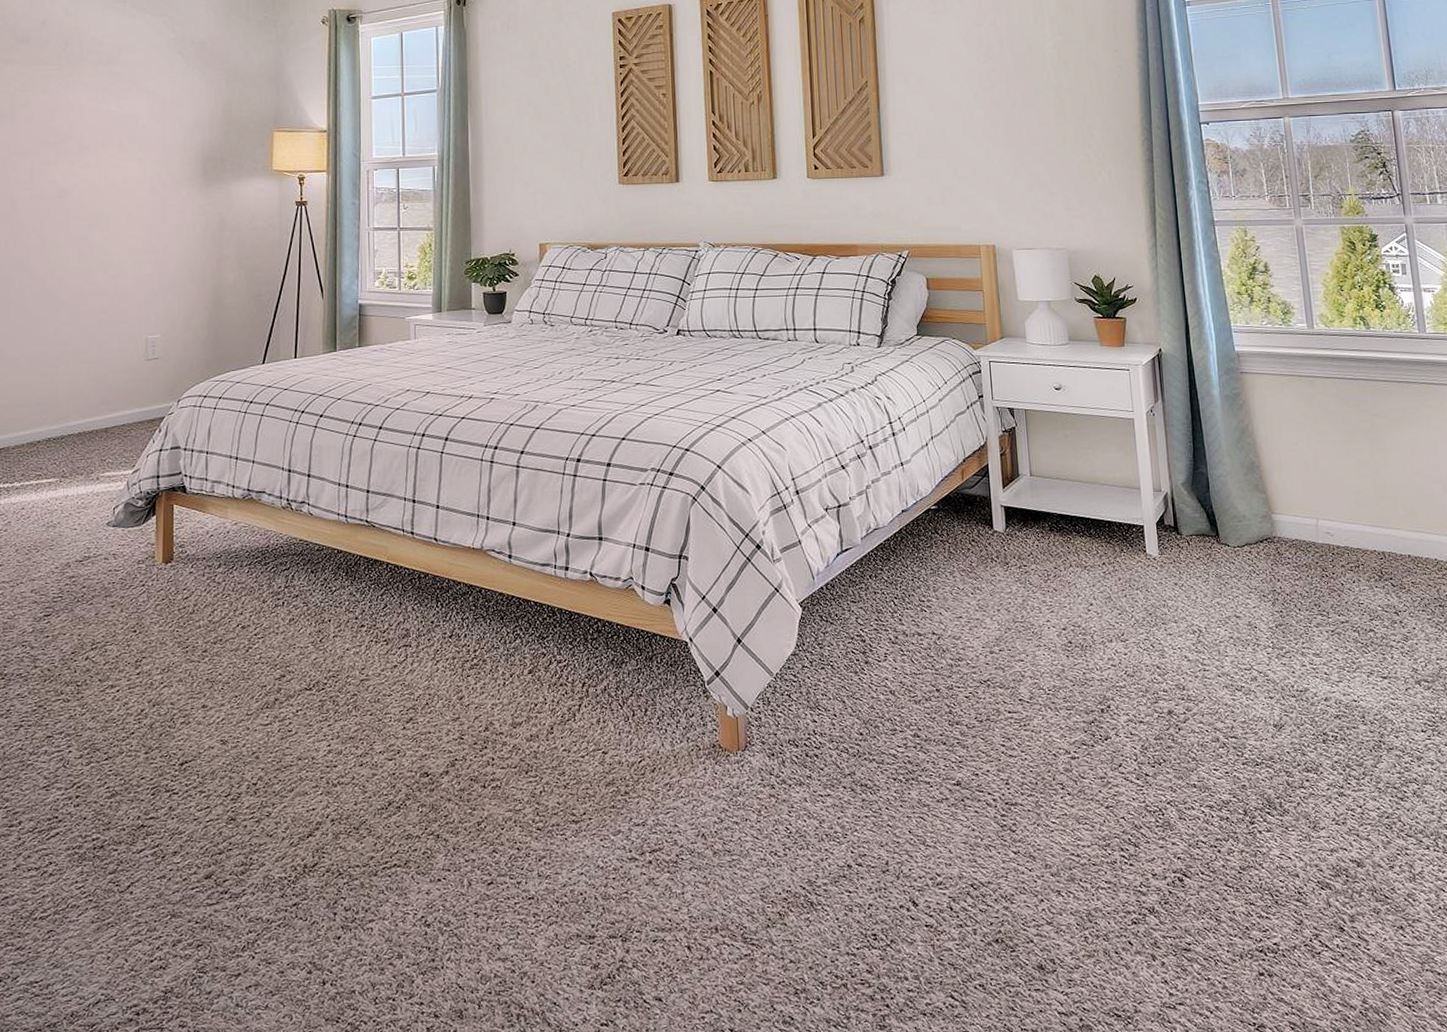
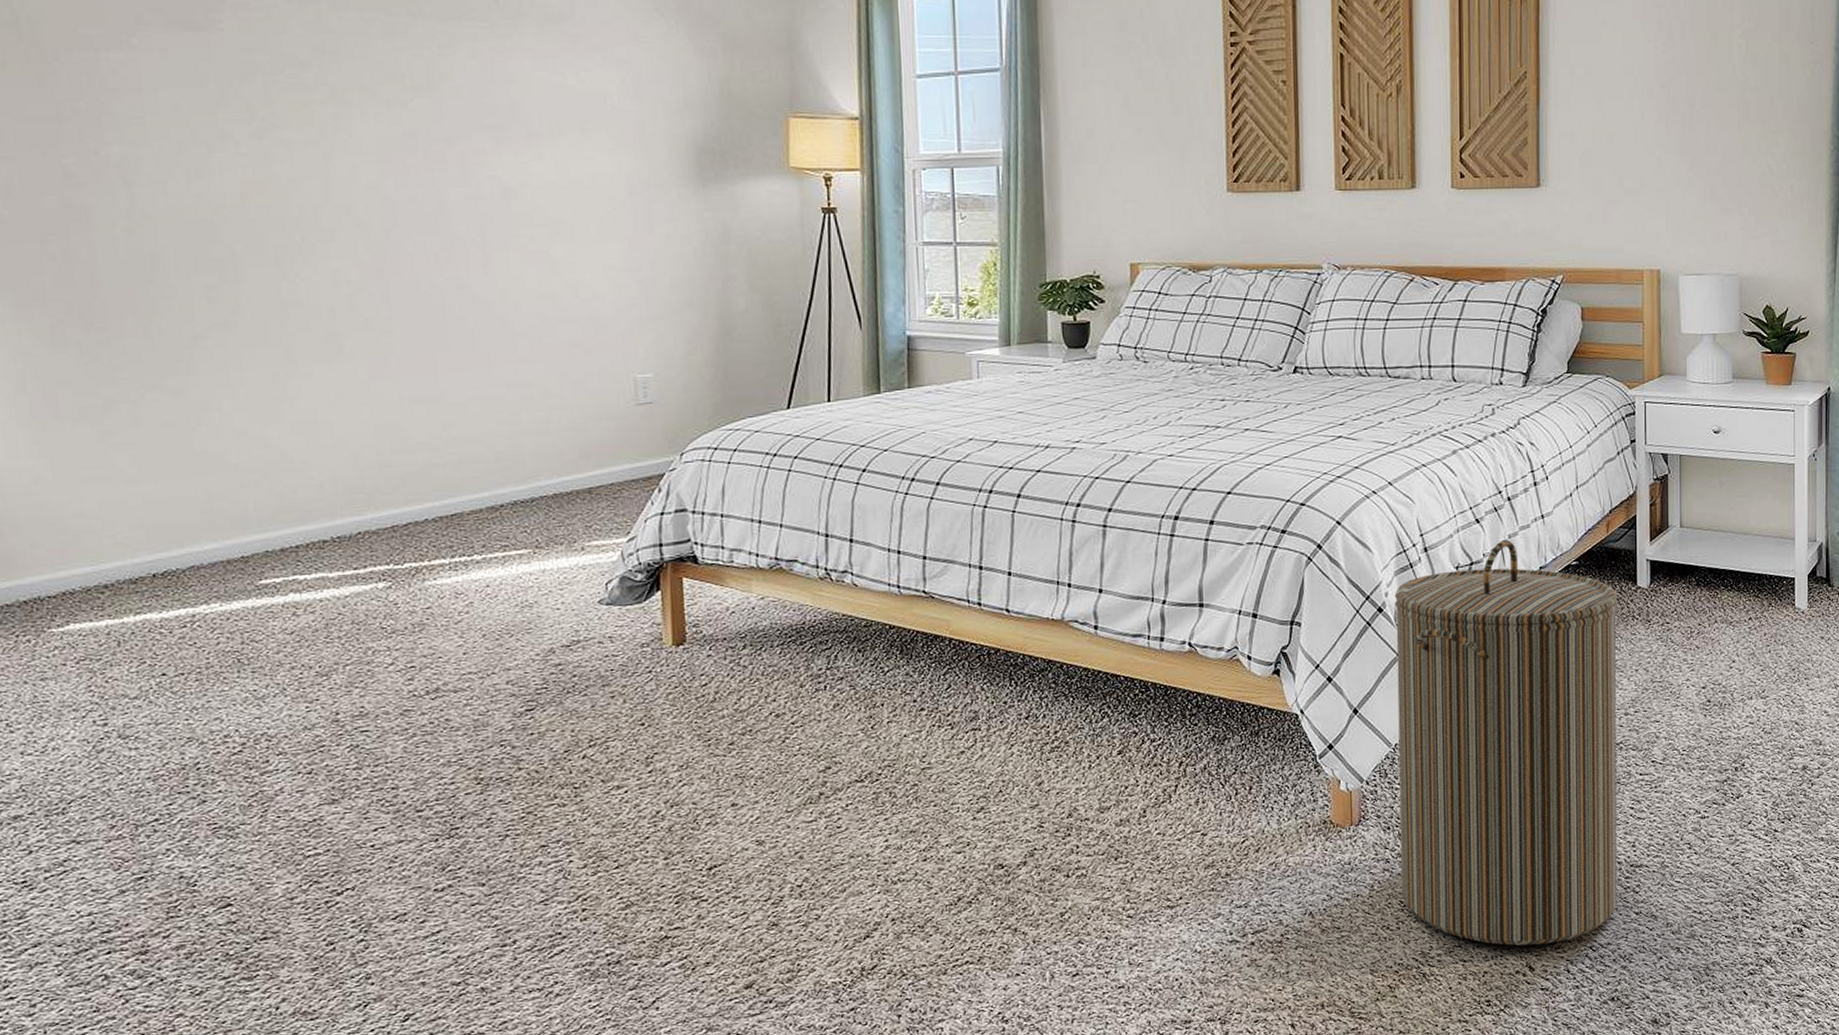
laundry hamper: none [770,484,995,880] -> present [1394,539,1618,946]

